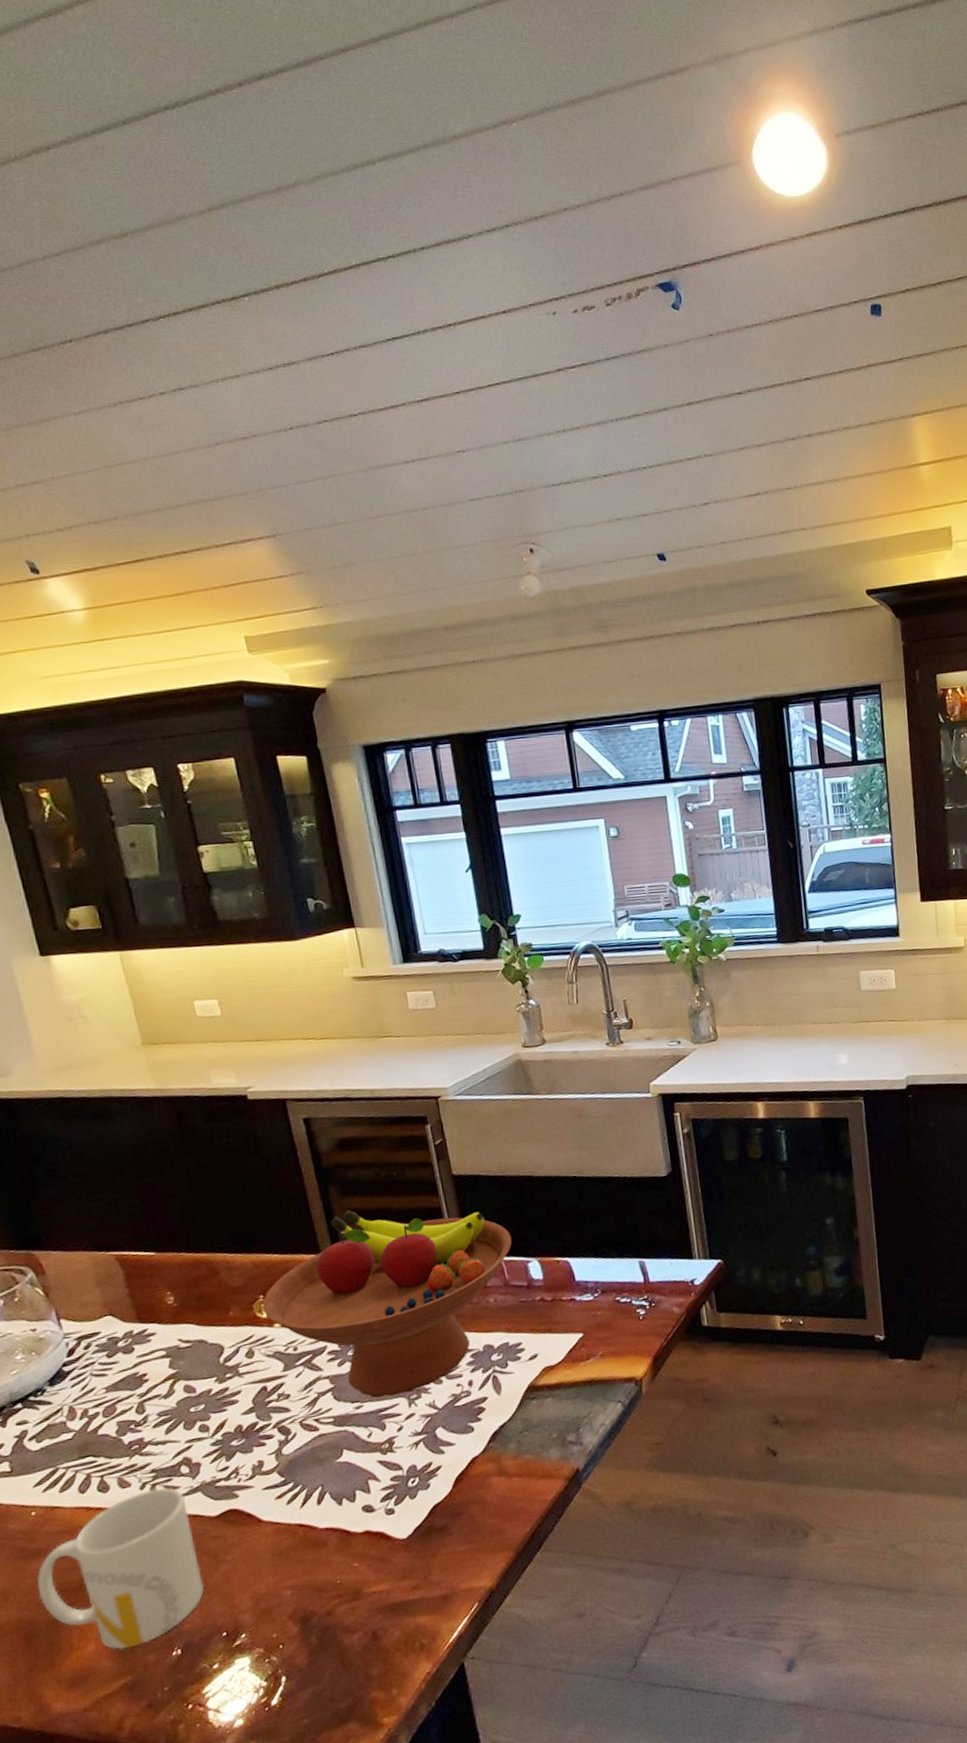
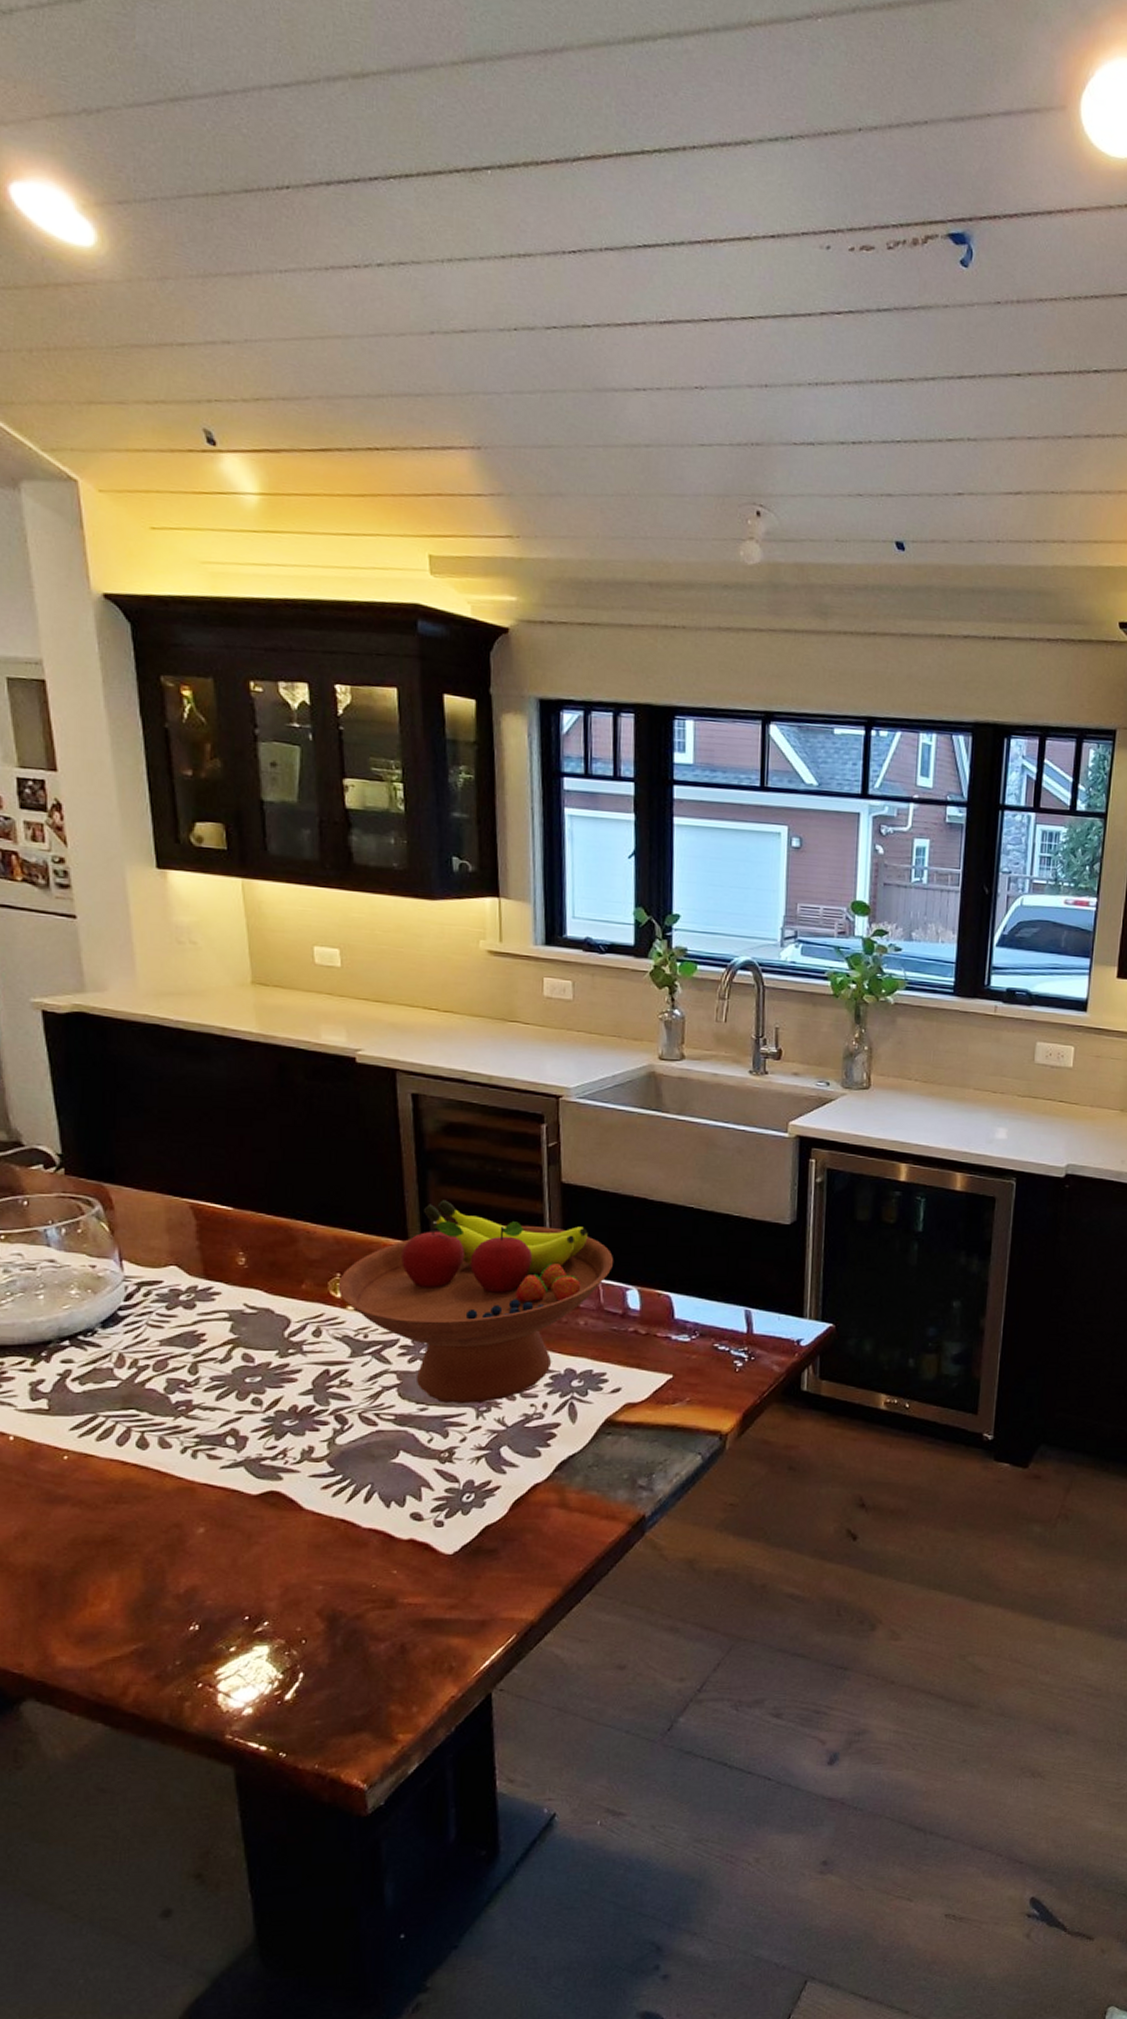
mug: present [37,1487,205,1650] -> none [60,1455,234,1615]

